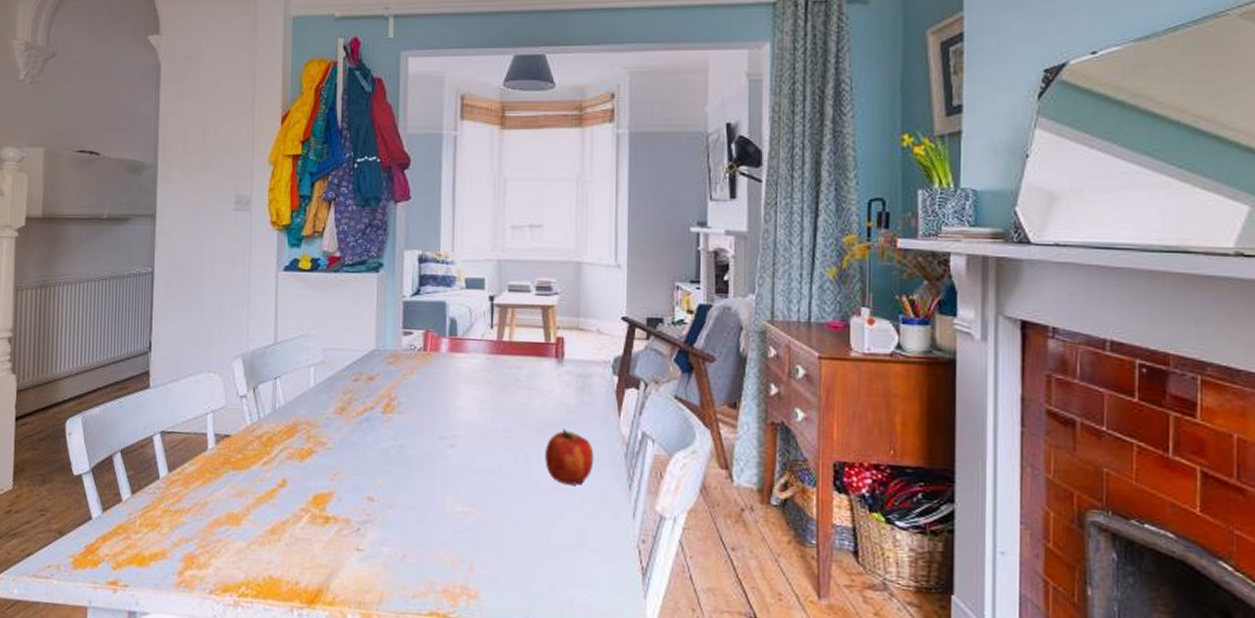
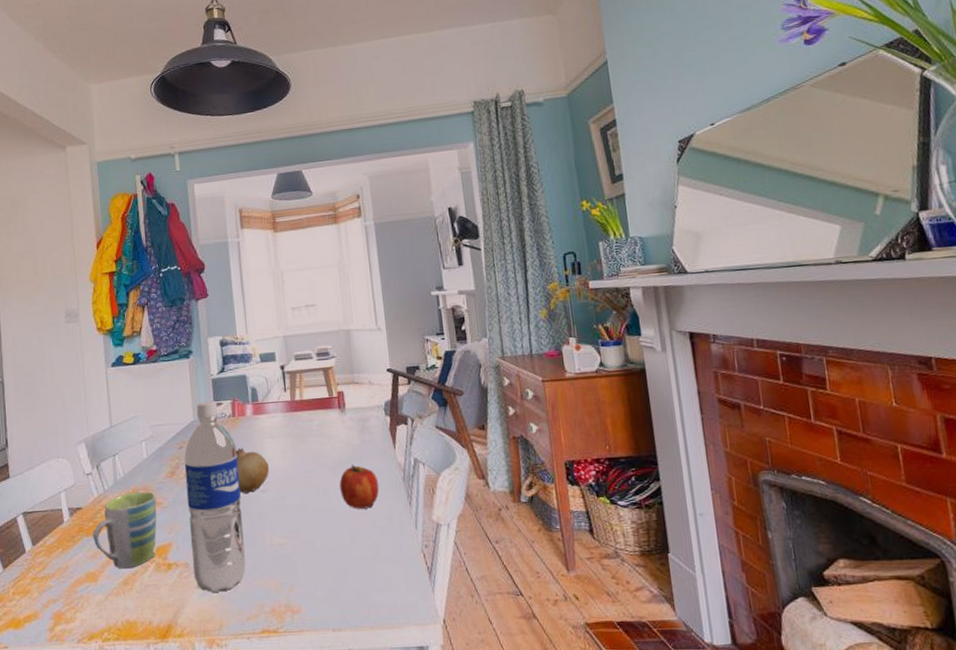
mug: none [240,425,320,515] -> present [92,491,157,568]
water bottle: none [354,327,424,559] -> present [184,400,246,592]
fruit: none [421,390,460,446] -> present [235,448,269,493]

